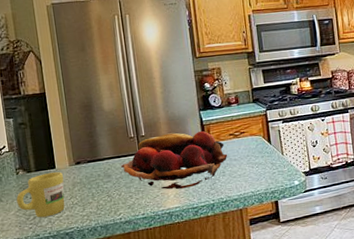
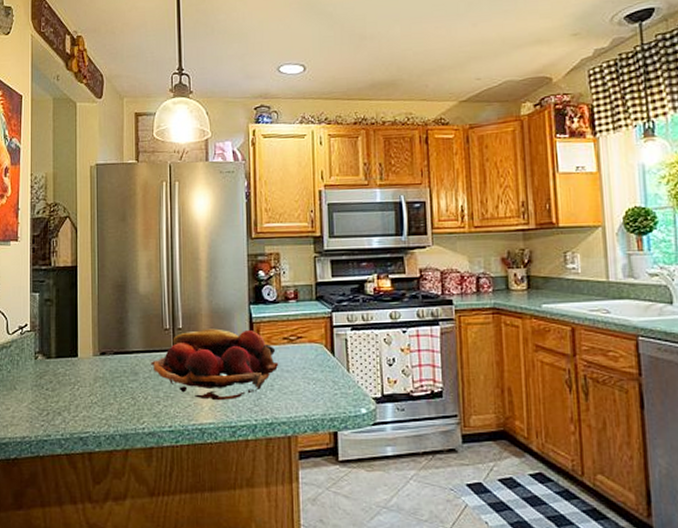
mug: present [16,172,65,218] -> none [31,362,85,415]

